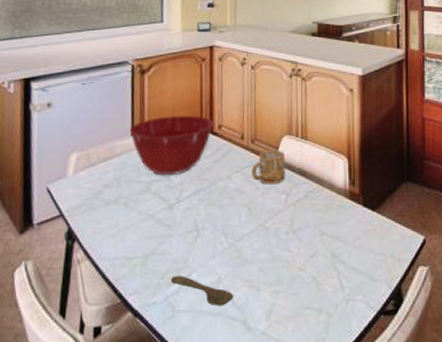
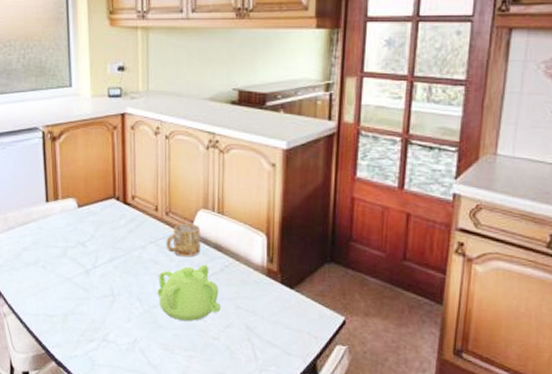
mixing bowl: present [129,115,214,176] -> none [44,184,127,243]
spoon: present [171,276,234,306] -> none [90,334,150,365]
teapot: none [243,191,306,252] -> present [157,264,221,321]

